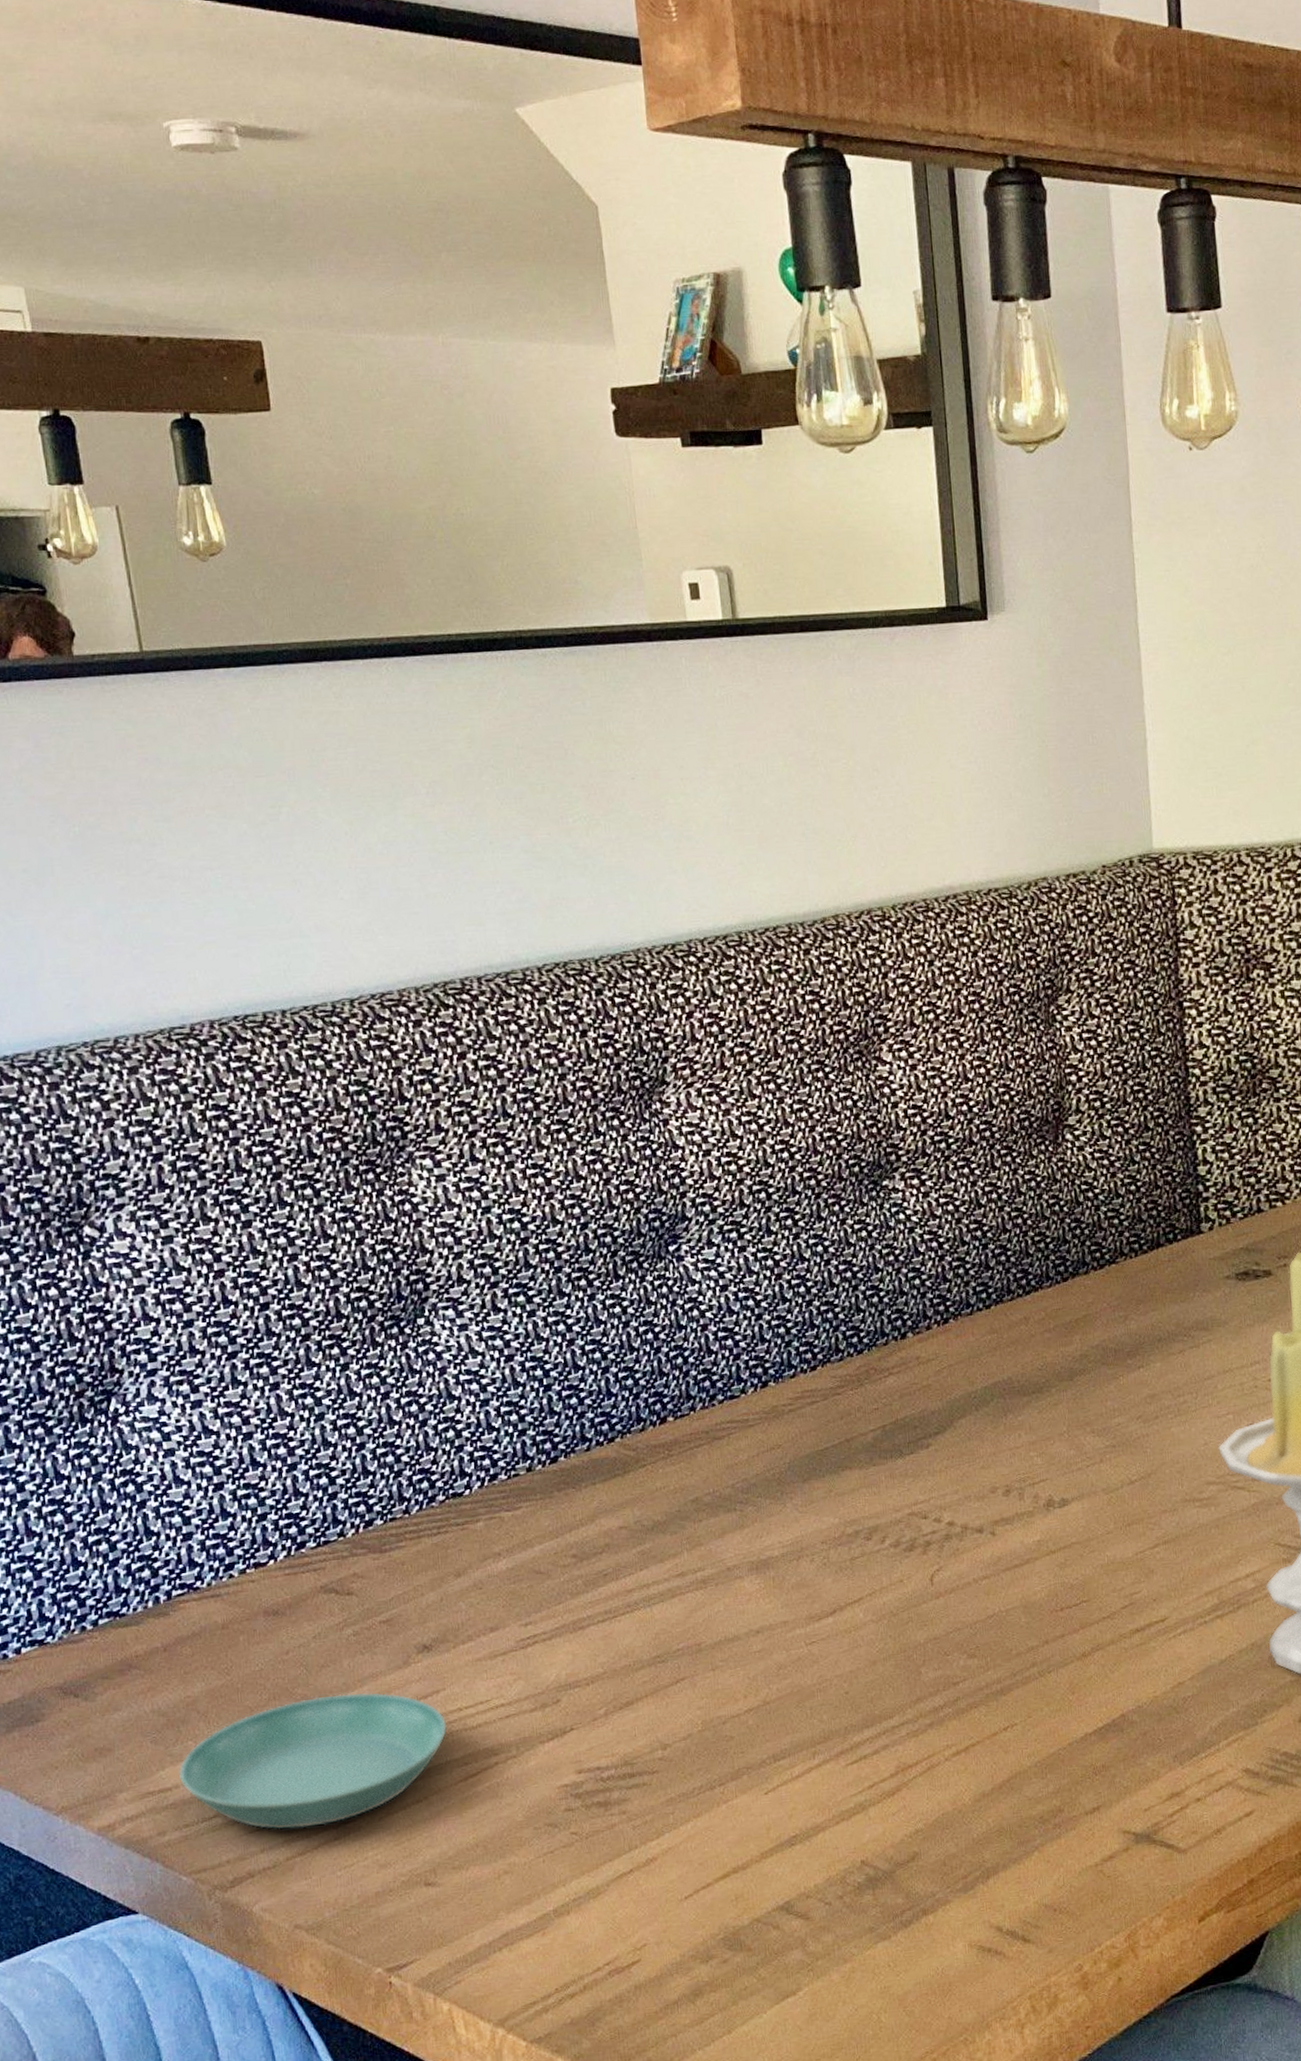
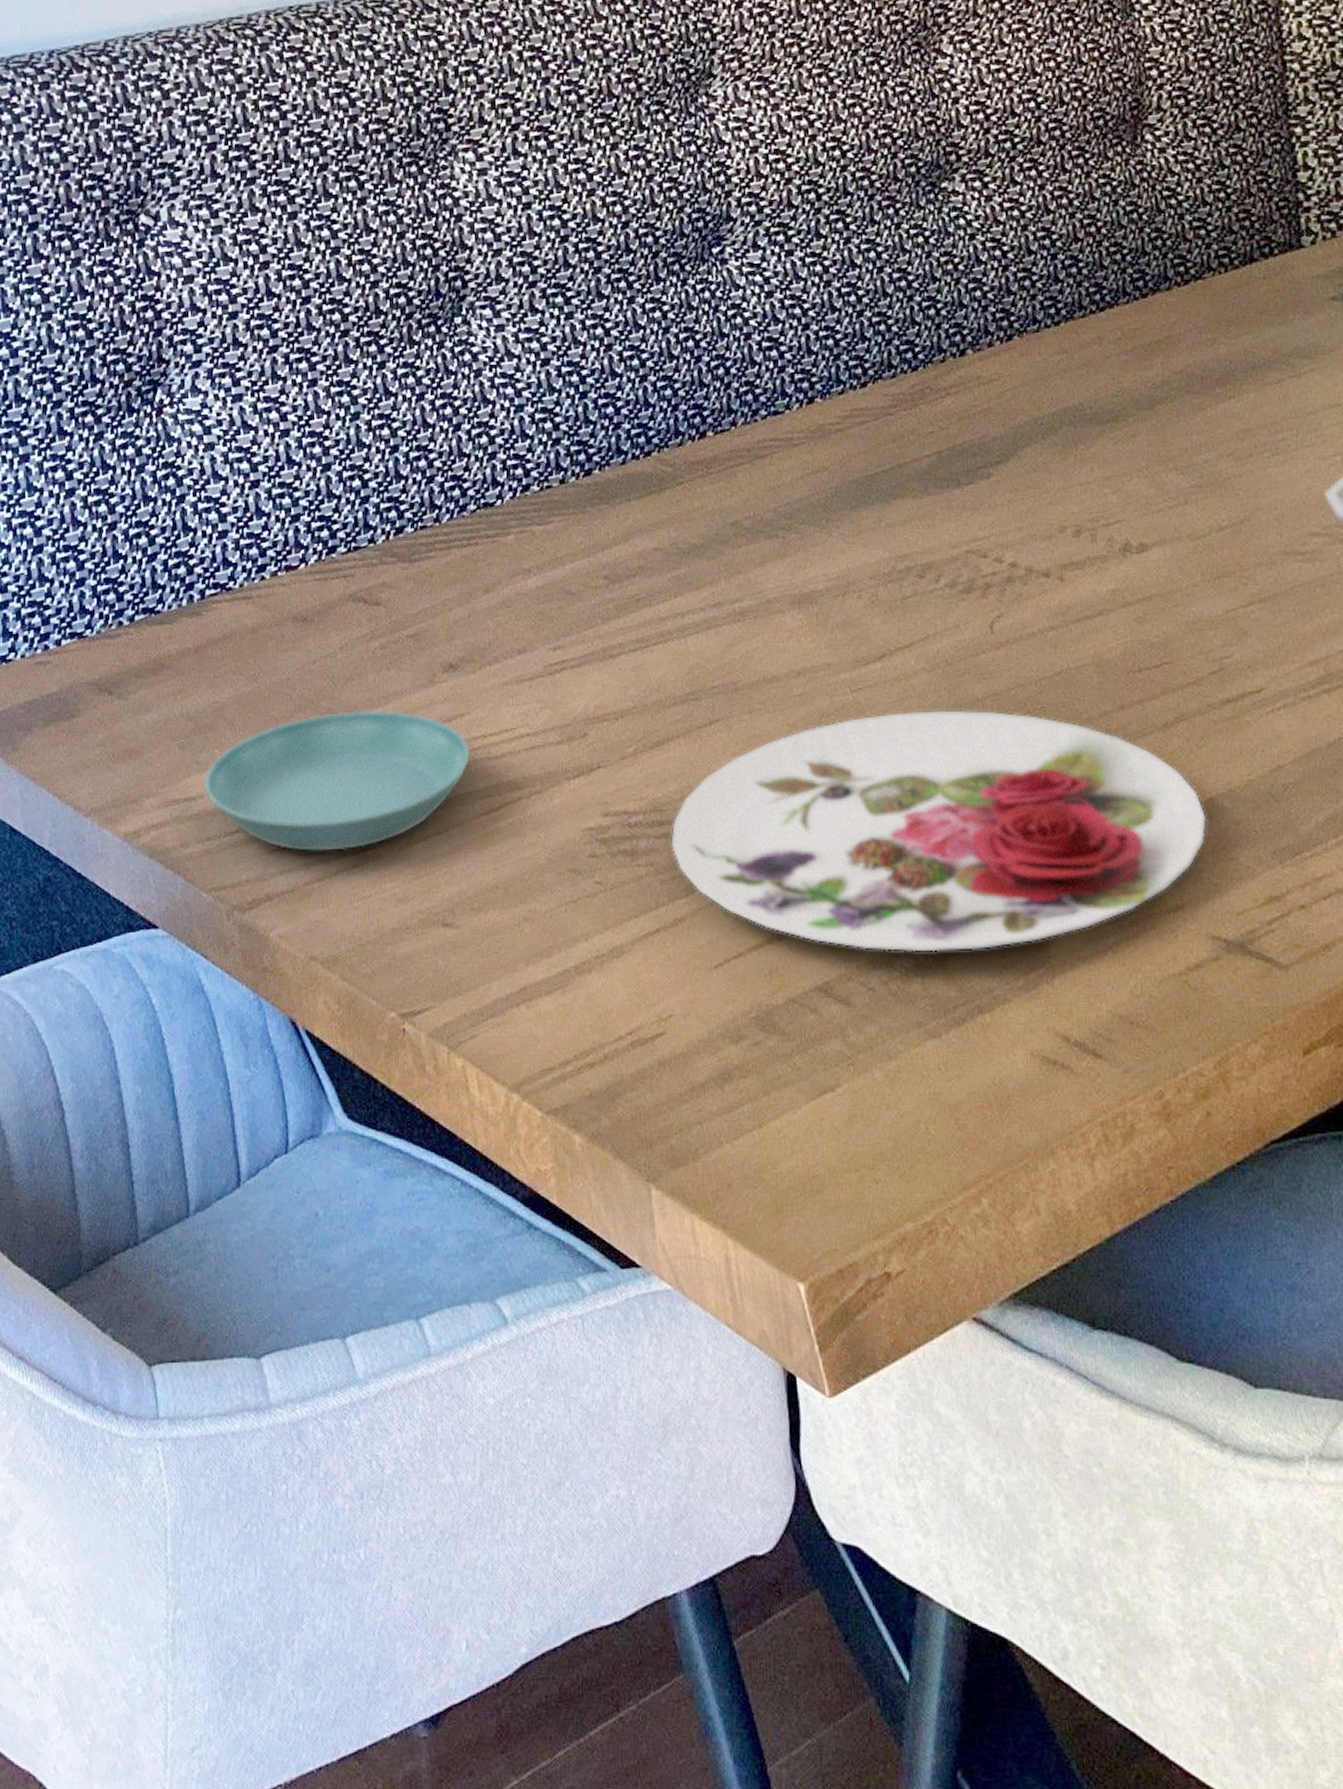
plate: none [642,1653,1119,1870] -> present [671,710,1208,952]

